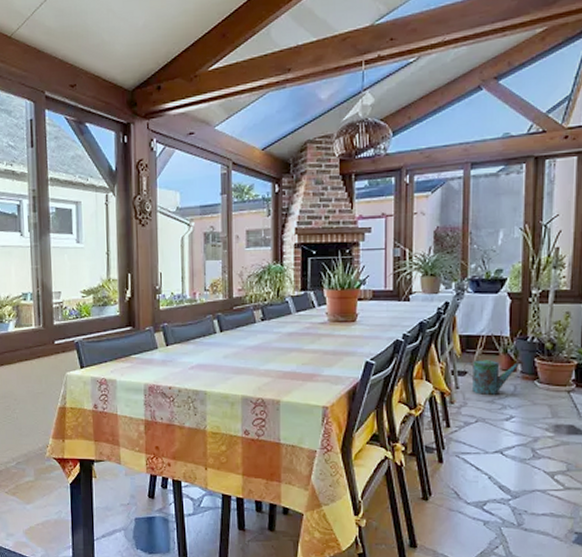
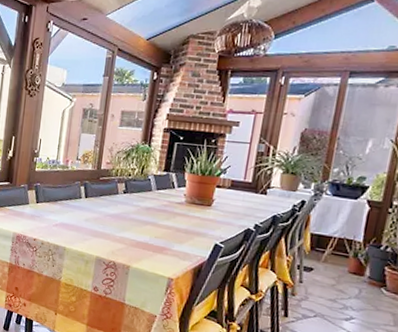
watering can: present [464,358,524,395] -> none [310,259,373,295]

